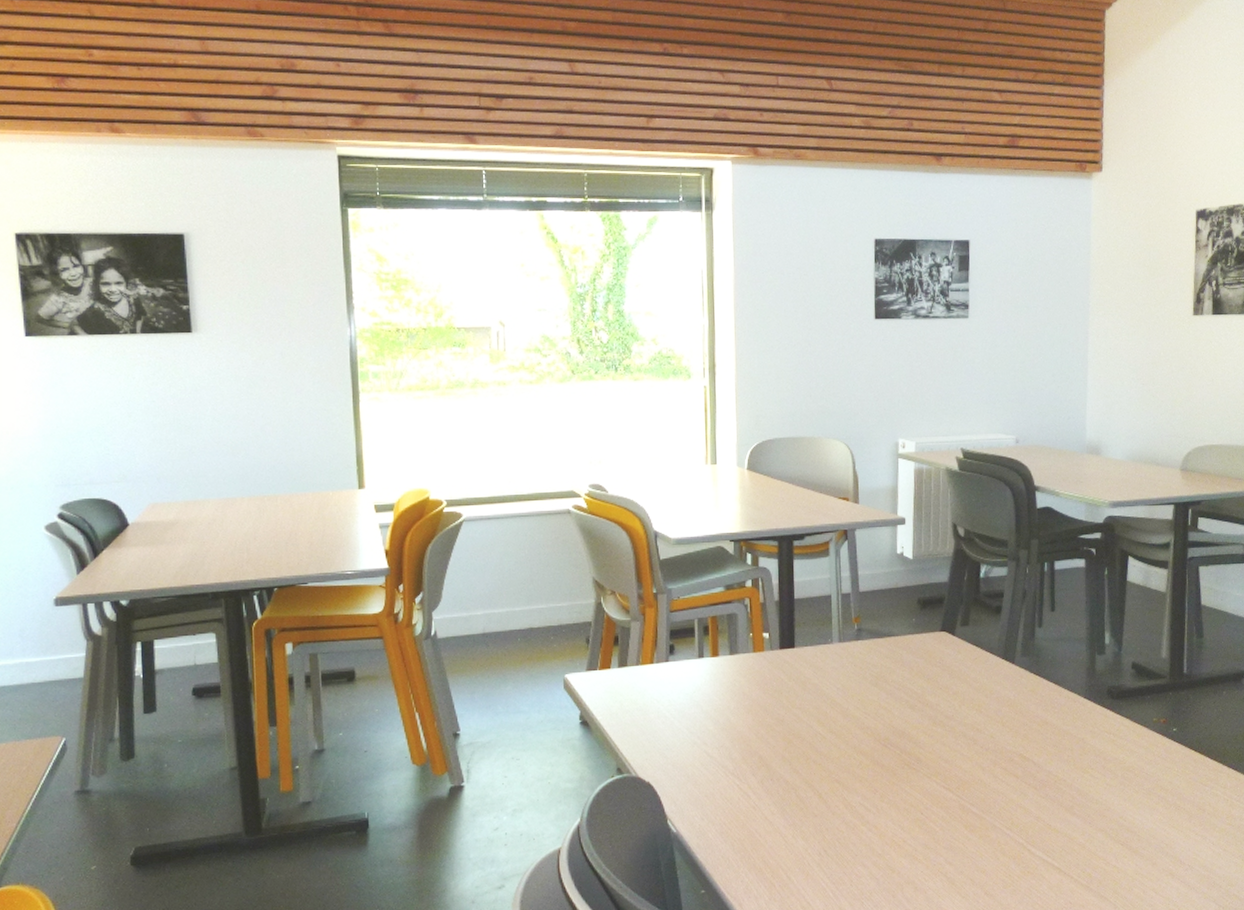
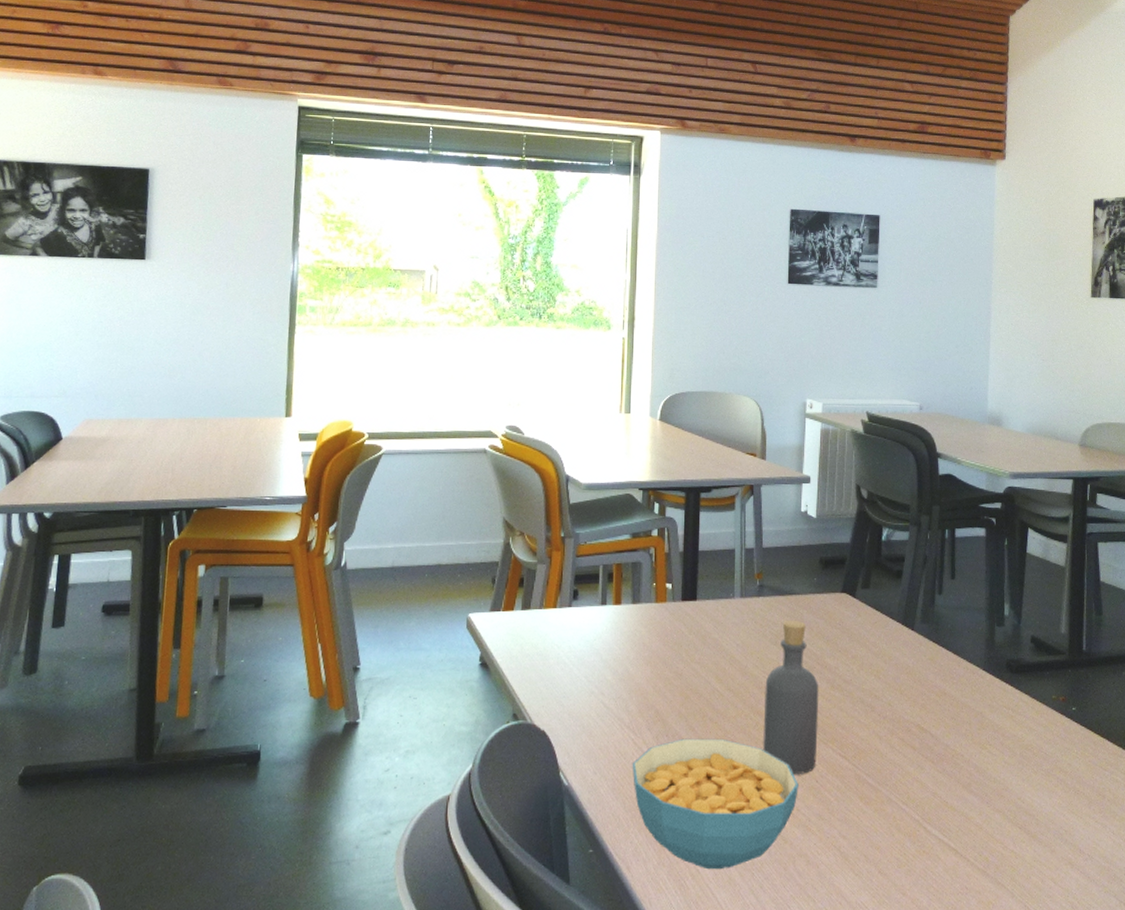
cereal bowl: none [738,779,904,902] -> present [632,738,799,870]
bottle: none [867,661,922,808] -> present [763,620,819,774]

